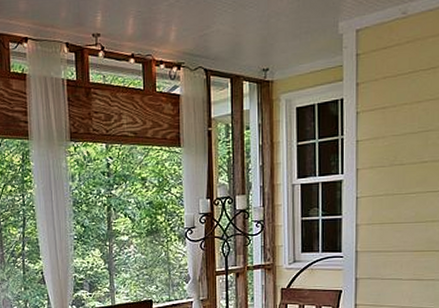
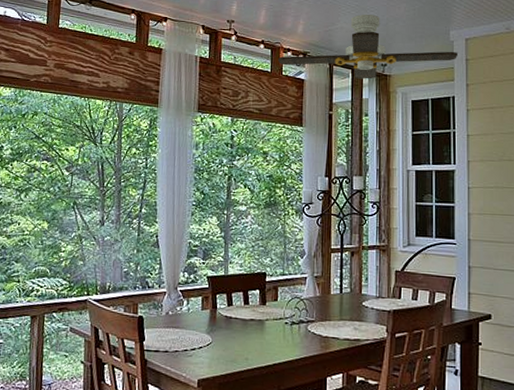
ceiling fan: none [150,11,347,89] -> present [277,14,457,79]

